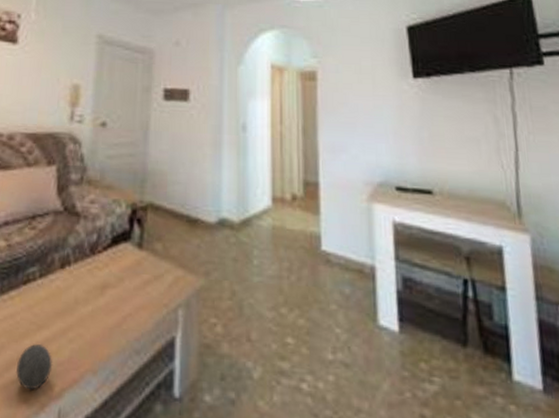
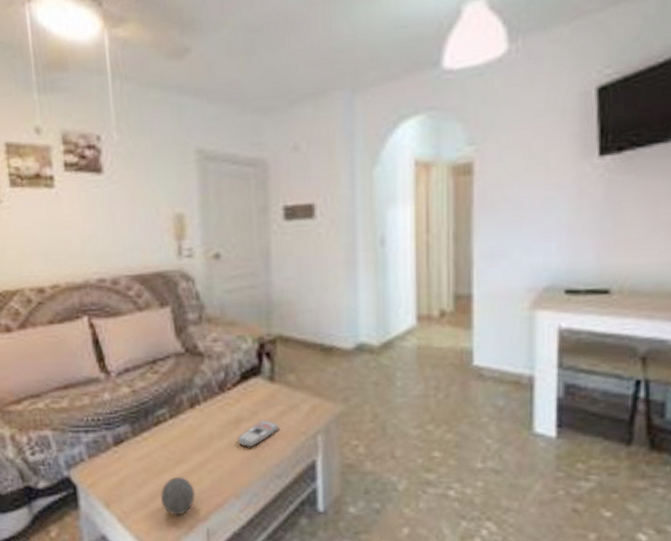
remote control: none [101,288,143,318] -> present [237,420,279,448]

